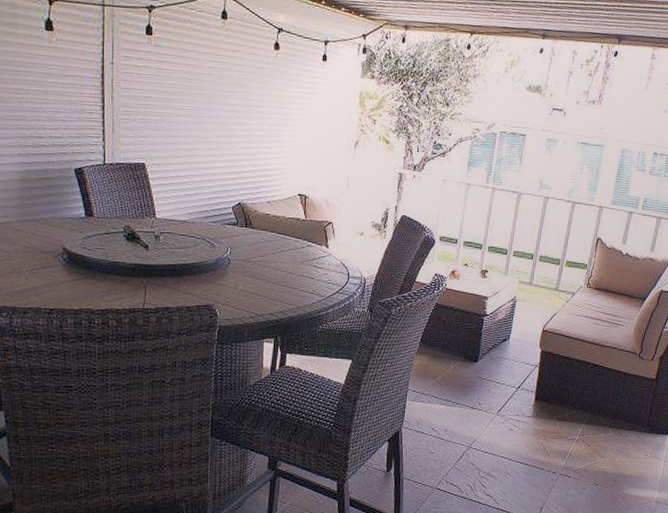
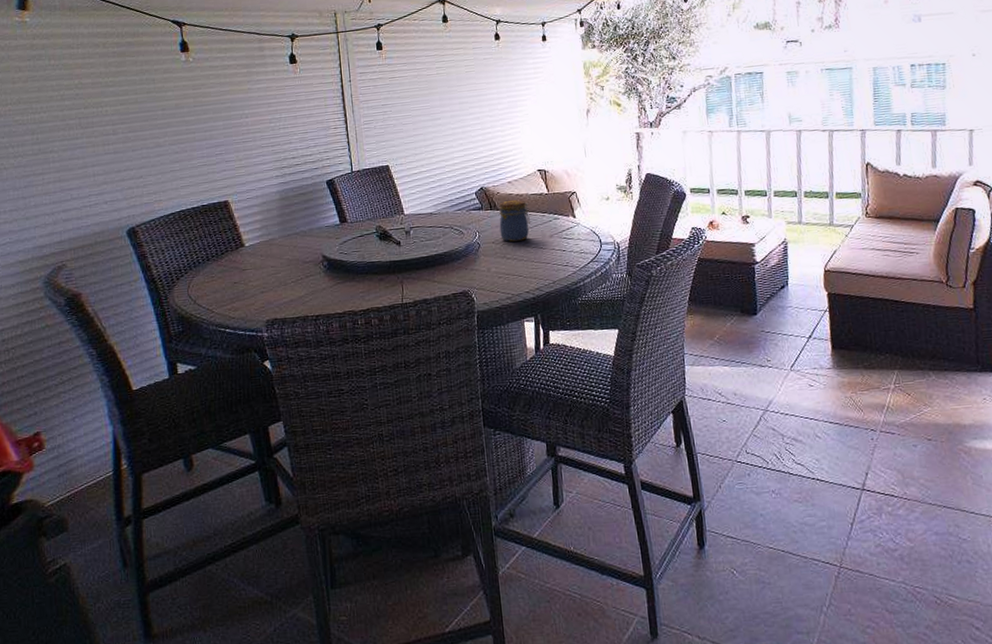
jar: none [252,220,284,263] -> present [498,199,530,242]

